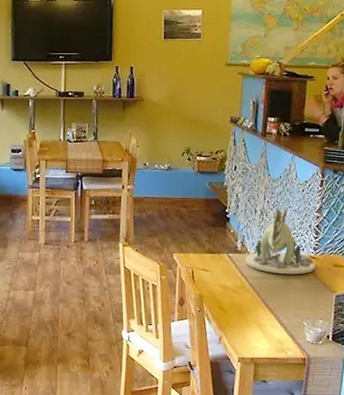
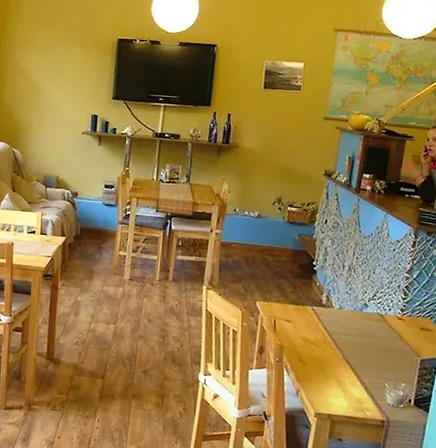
toy dinosaur: present [245,207,315,275] -> none [329,264,402,335]

